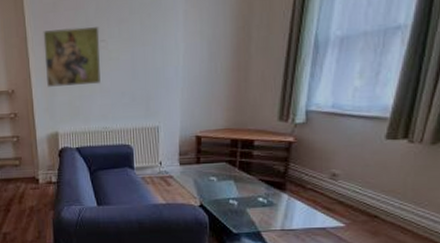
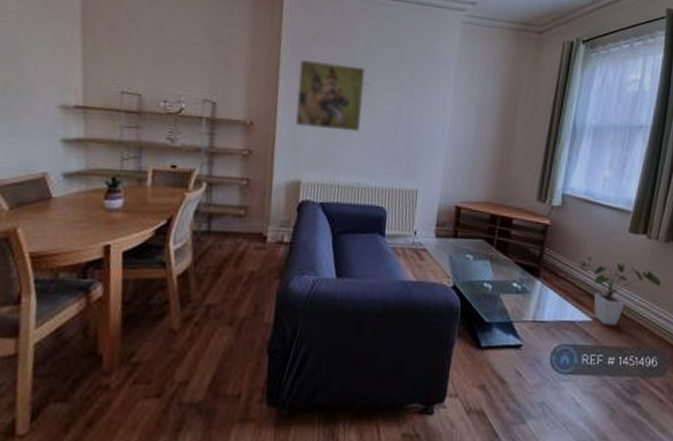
house plant: none [330,166,428,230] -> present [581,256,662,326]

